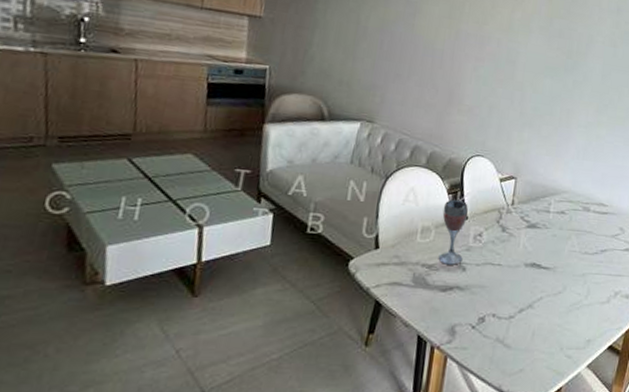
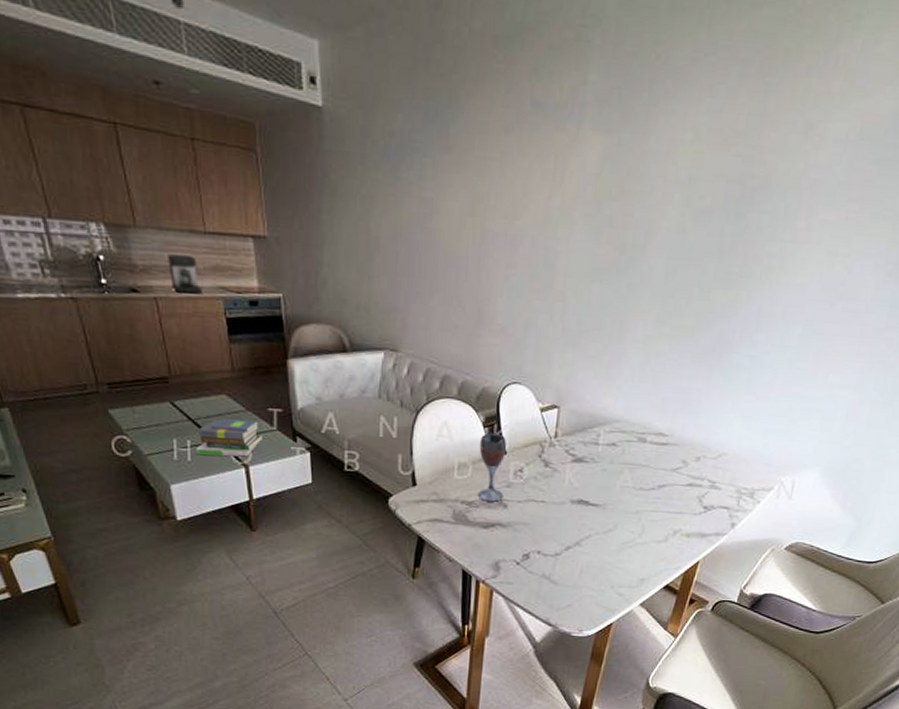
books: none [145,177,224,217] -> present [195,418,262,457]
coffee maker: none [156,22,188,60] -> present [168,254,202,294]

